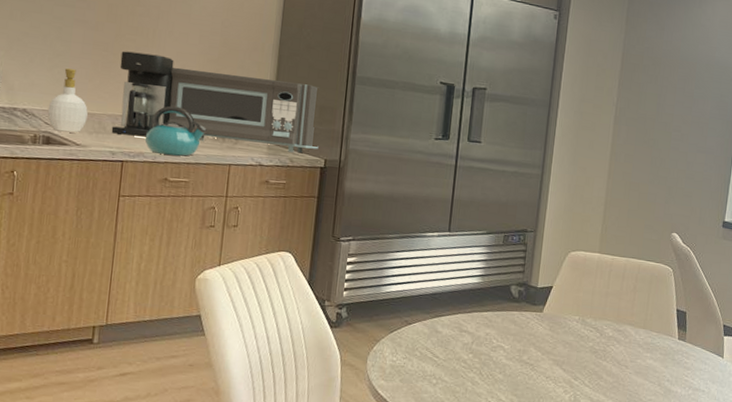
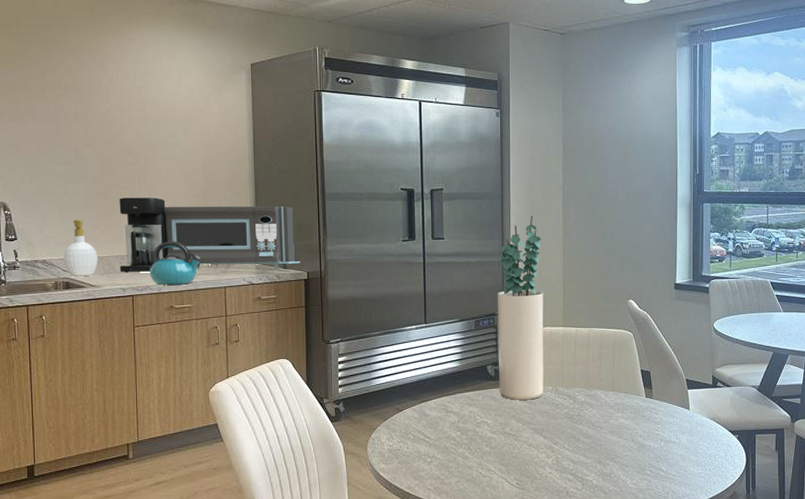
vase: none [521,130,587,328] -> present [497,216,544,400]

